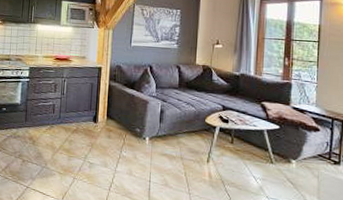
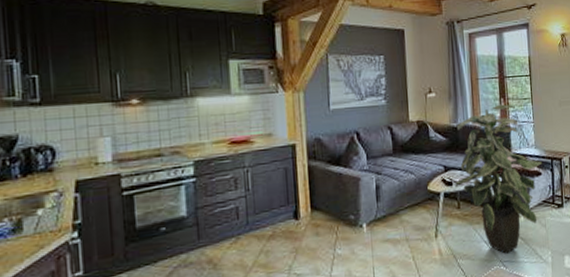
indoor plant: none [231,62,323,192] -> present [455,104,543,254]

